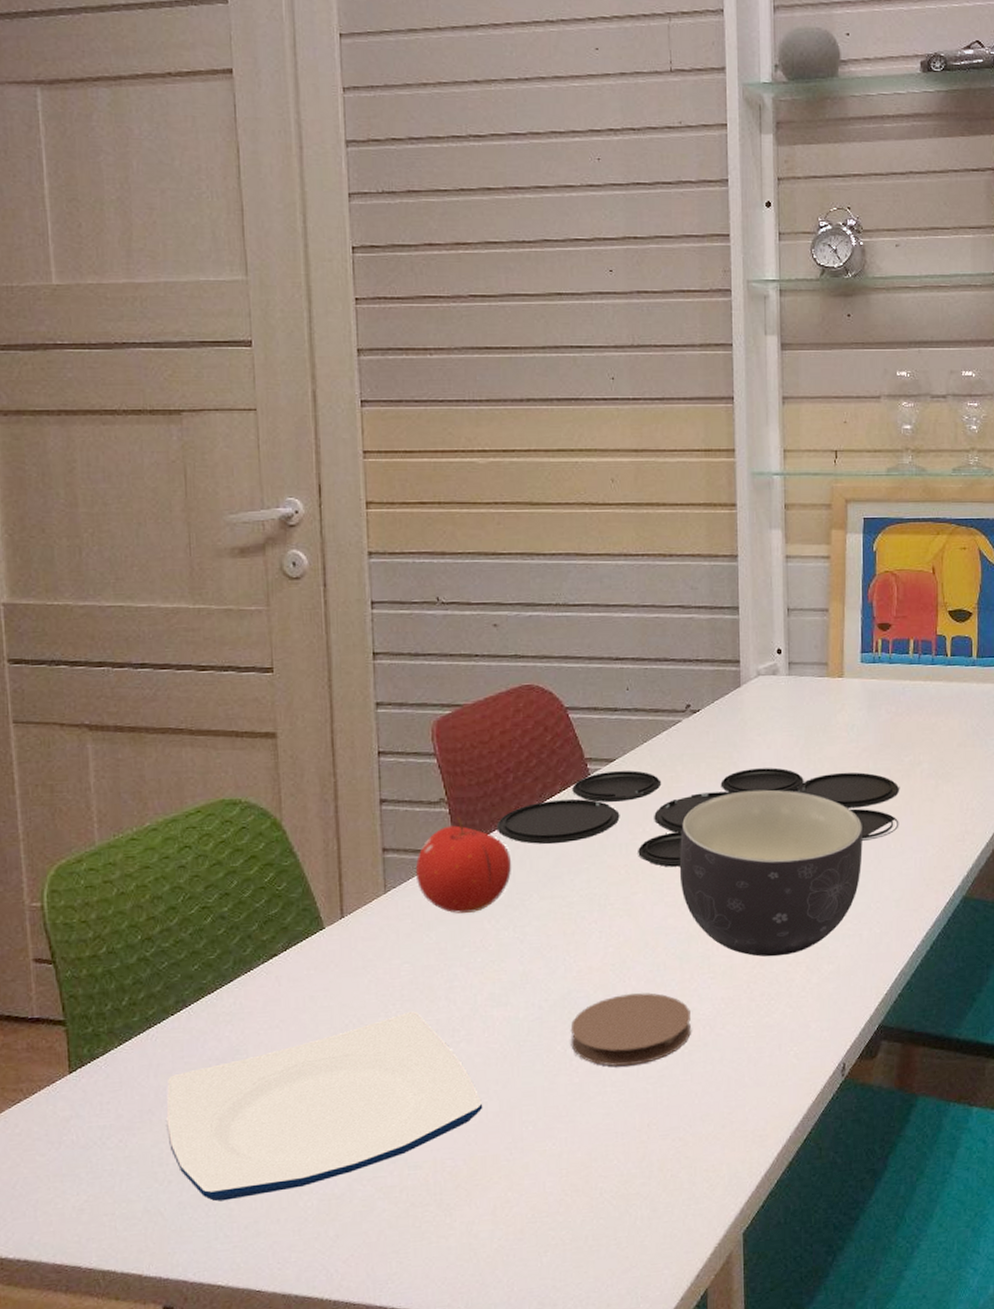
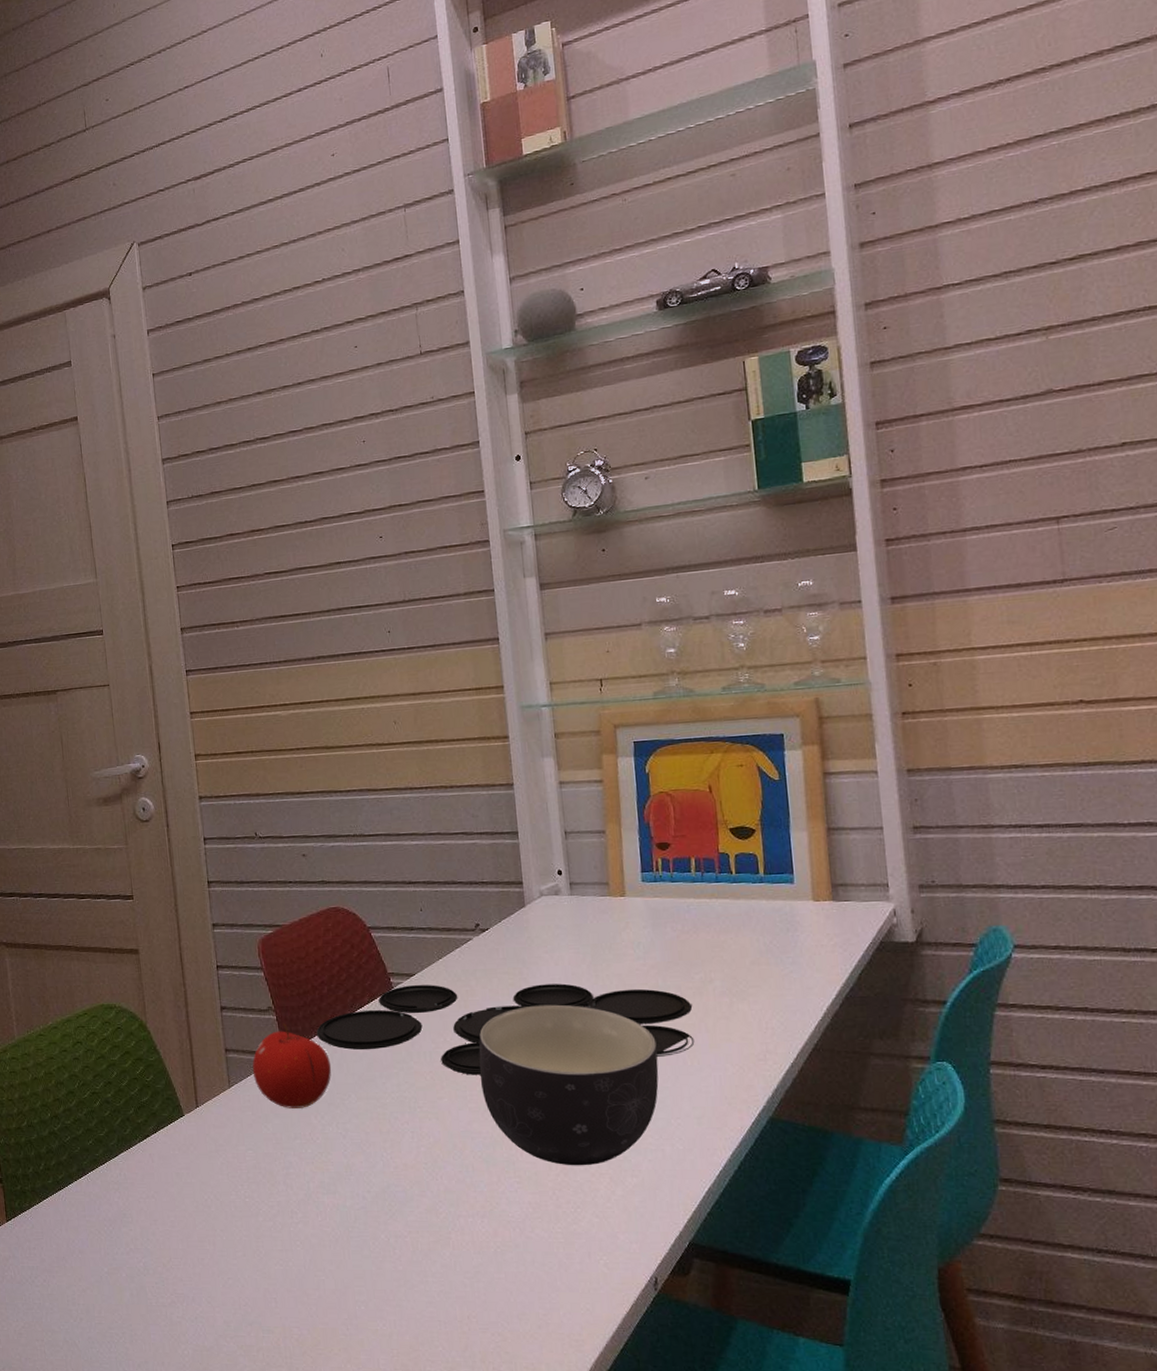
plate: present [166,1011,483,1202] -> none [75,1192,321,1341]
coaster: present [570,992,691,1067] -> none [391,1192,502,1259]

